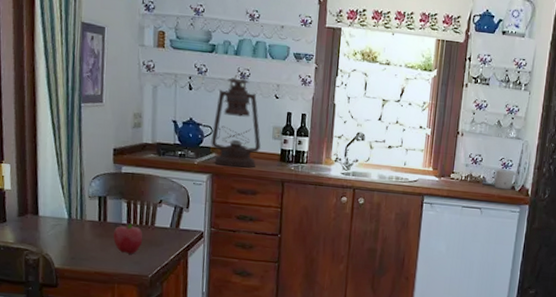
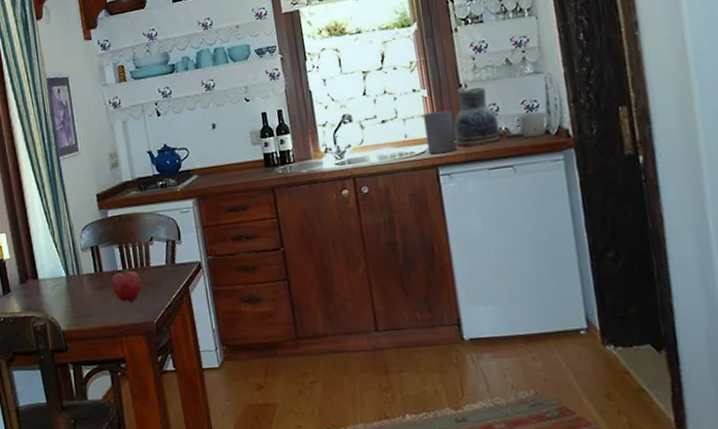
oil lamp: present [211,74,261,168] -> none [187,87,242,187]
canister: none [419,148,446,186] -> present [423,109,458,155]
ceramic pitcher: none [442,134,480,186] -> present [454,87,501,147]

